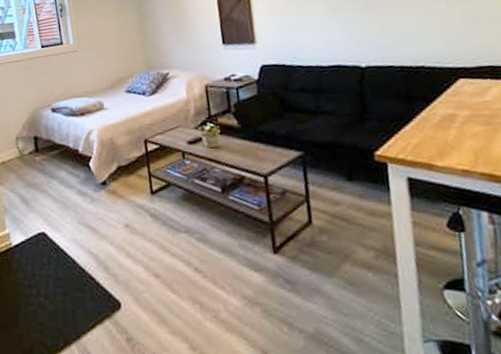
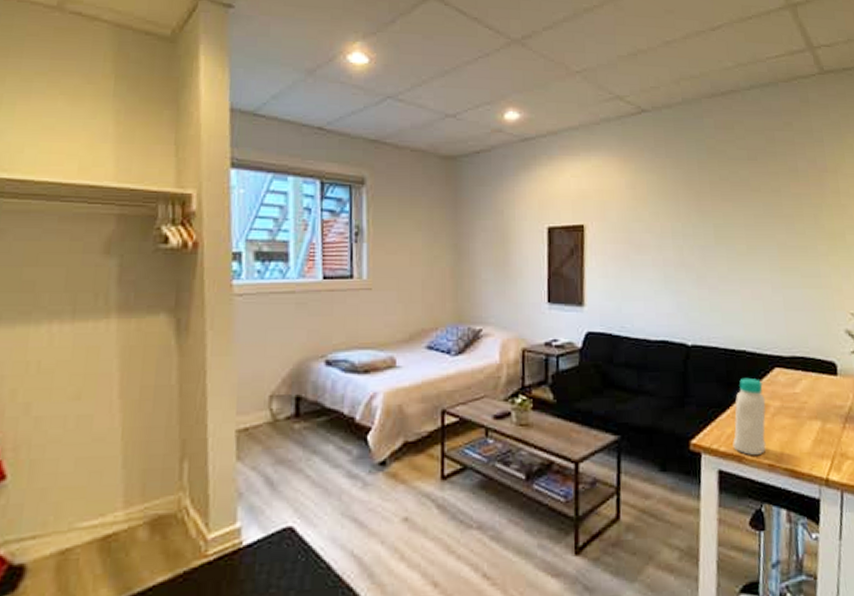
bottle: none [418,90,458,163] -> present [732,377,766,456]

